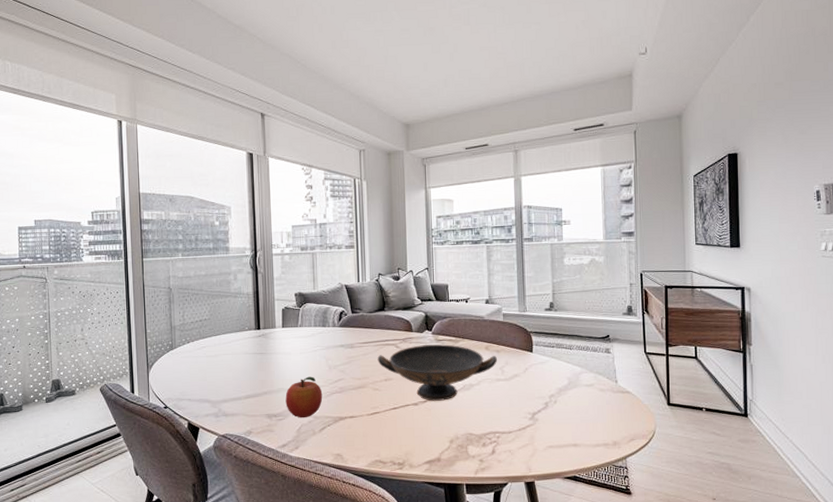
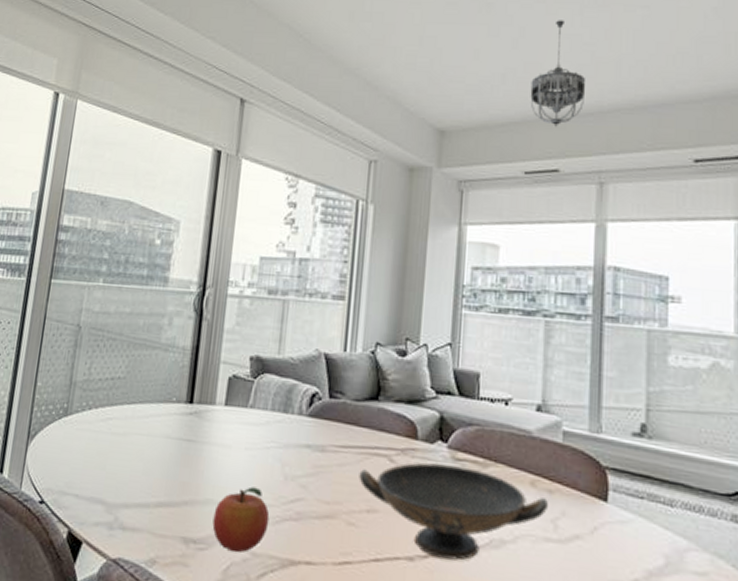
chandelier: none [464,37,502,114] -> present [530,20,586,127]

